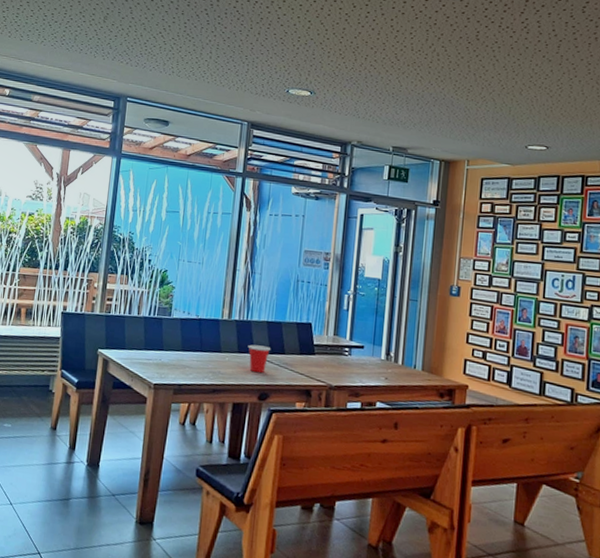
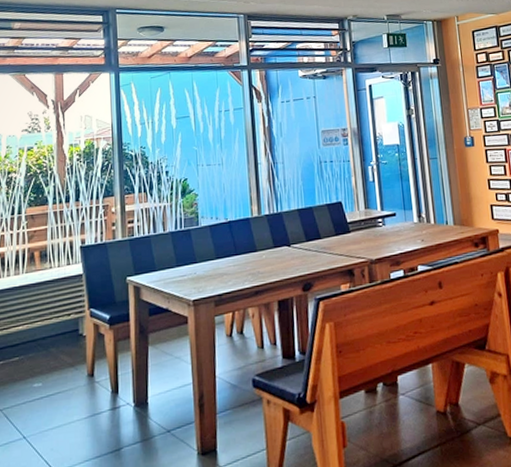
cup: present [248,344,271,373] -> none [283,234,307,265]

